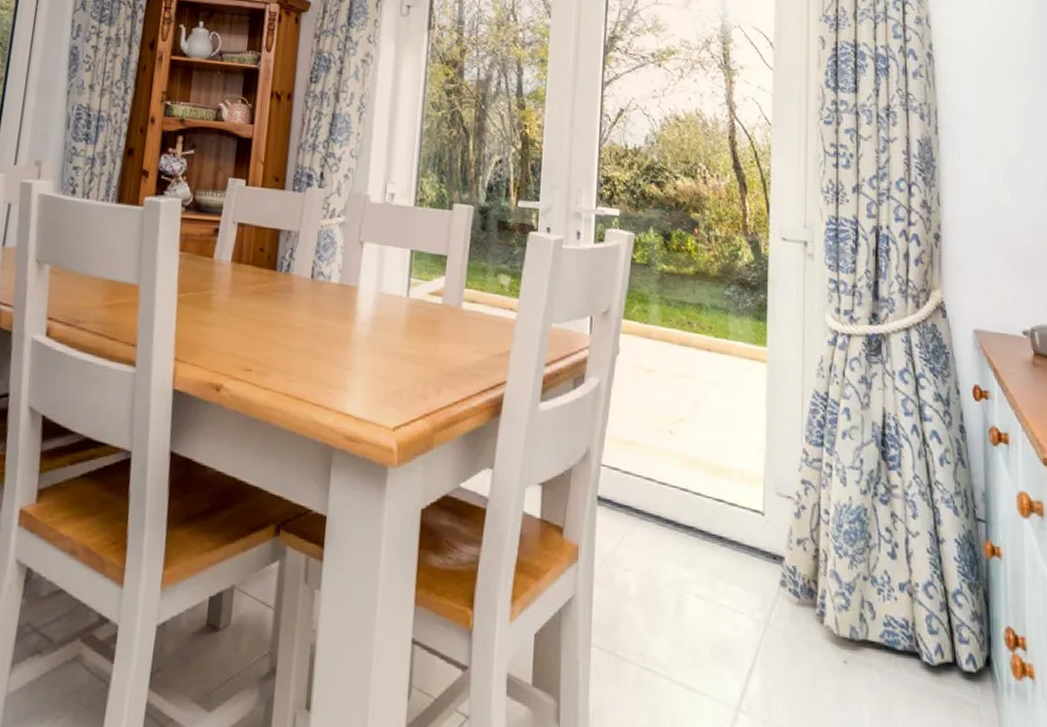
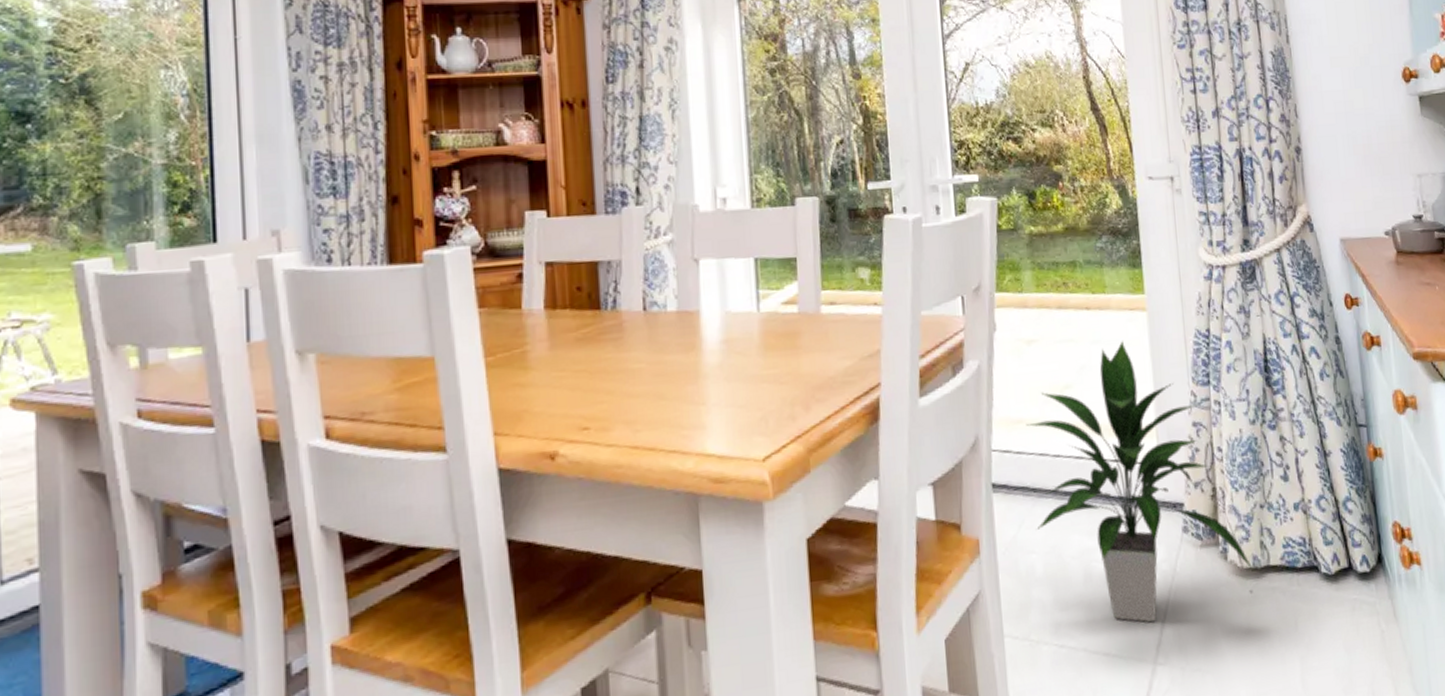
indoor plant: none [635,387,849,668] -> present [1026,341,1253,623]

